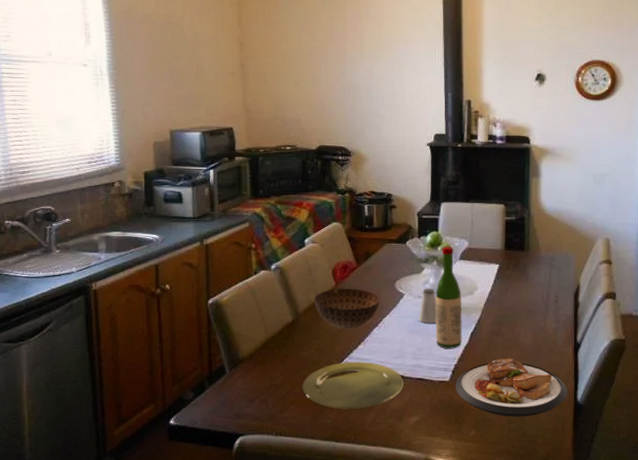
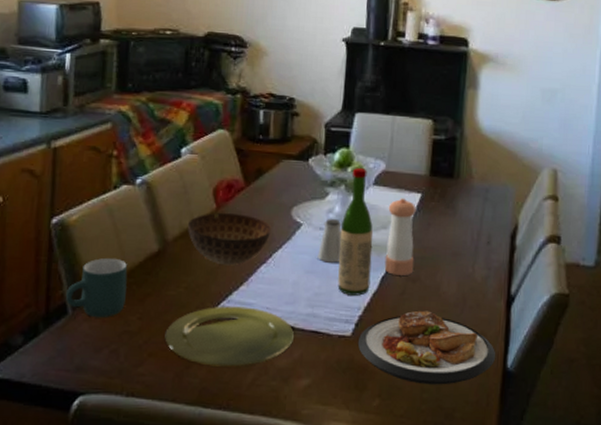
mug: none [224,329,270,376] -> present [66,258,128,318]
pepper shaker: none [473,269,496,331] -> present [384,198,416,276]

